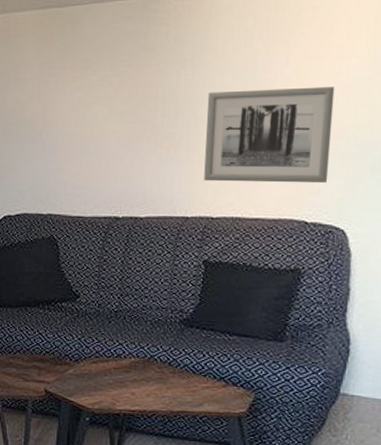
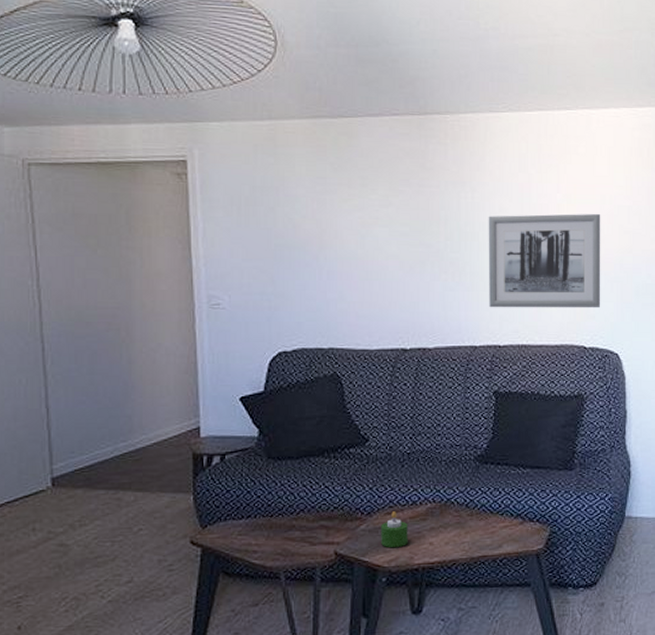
candle: none [86,361,112,393] -> present [381,511,408,548]

